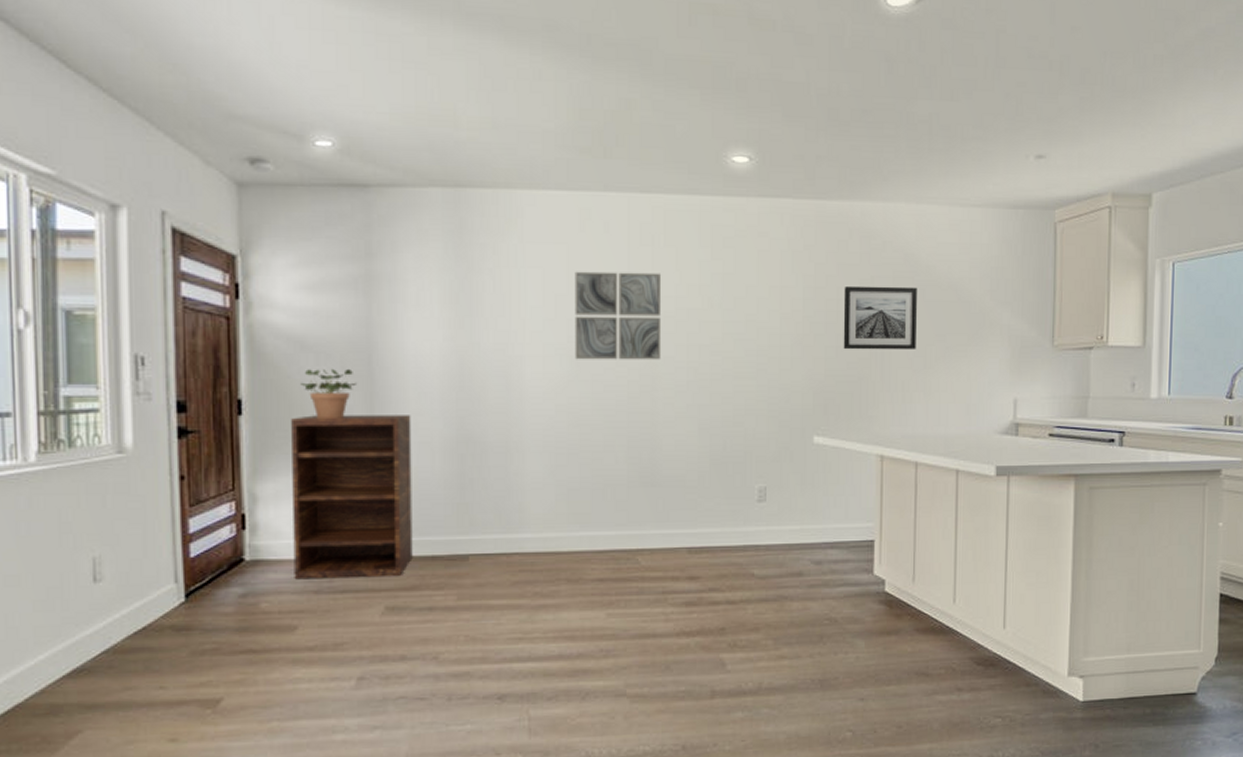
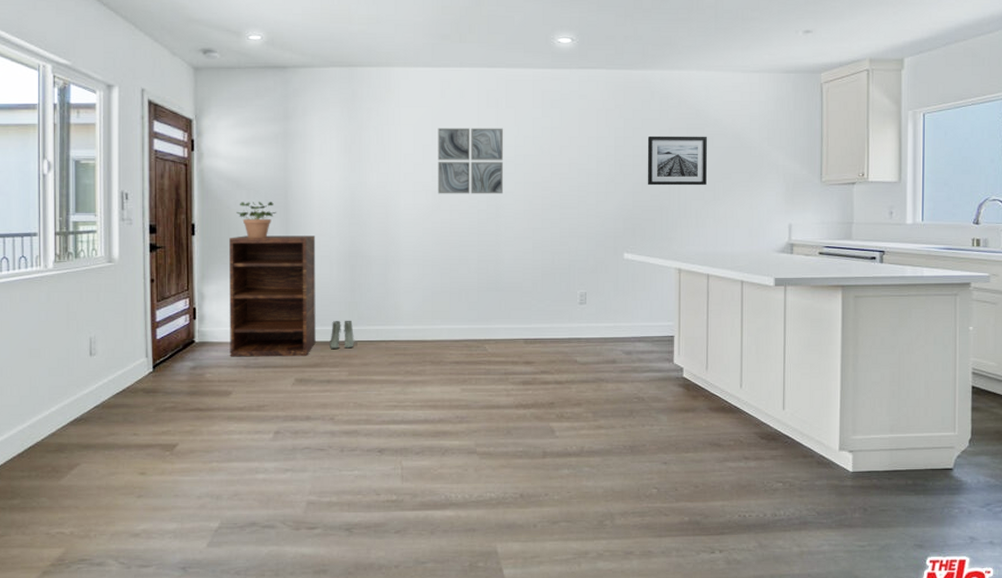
boots: none [432,527,465,565] -> present [330,320,354,349]

